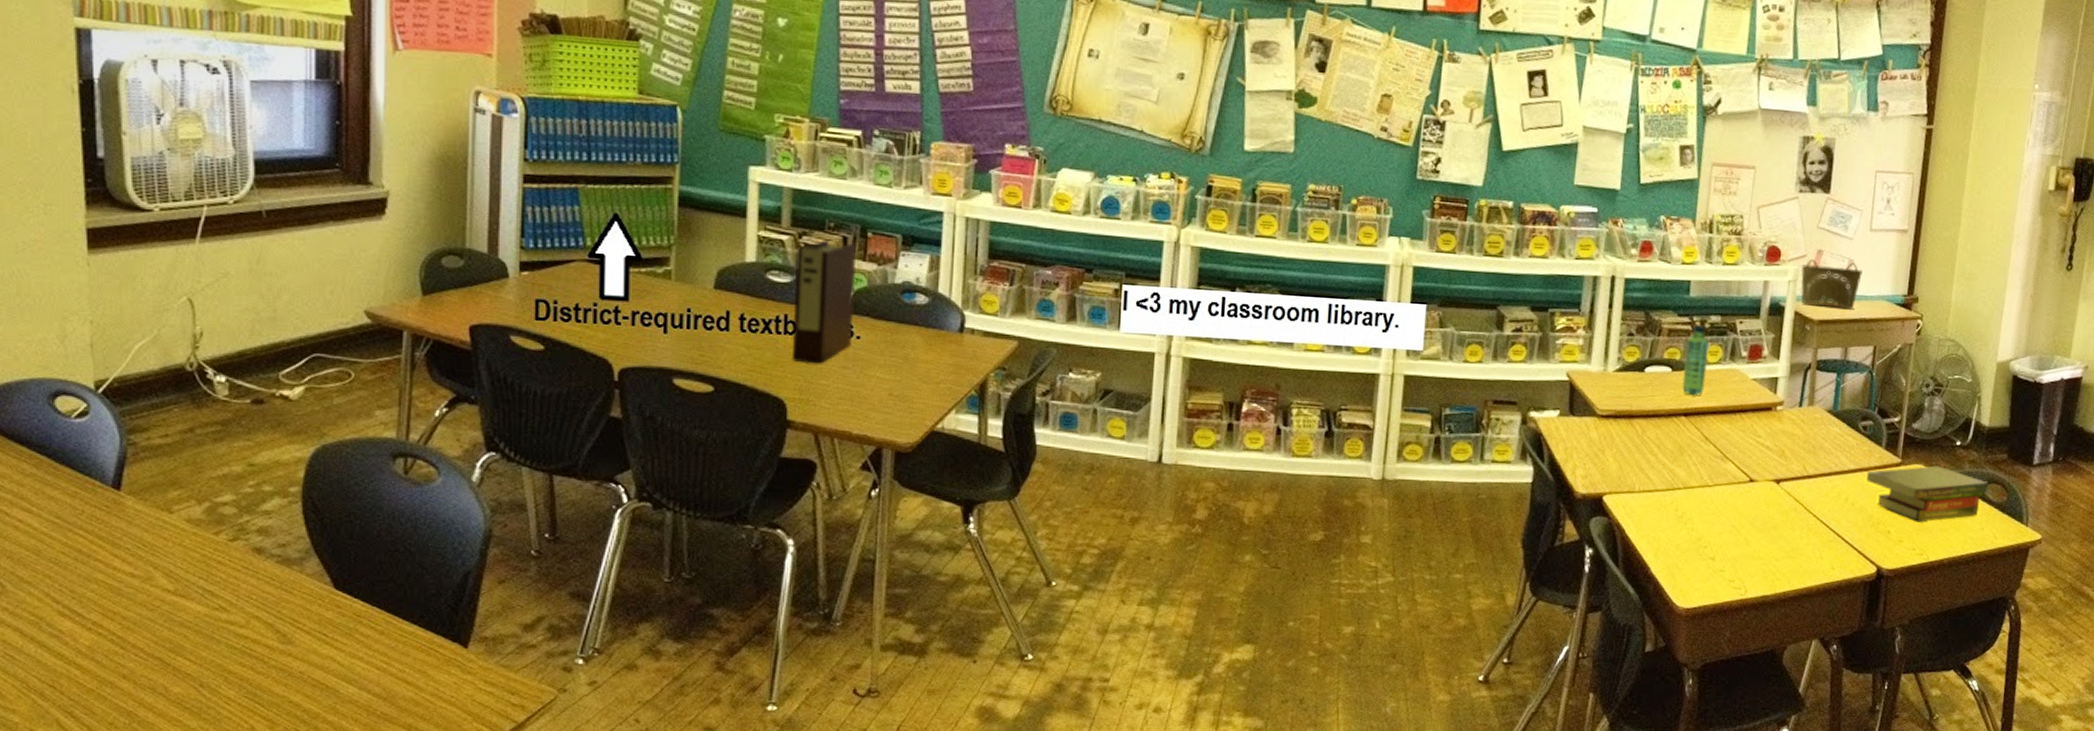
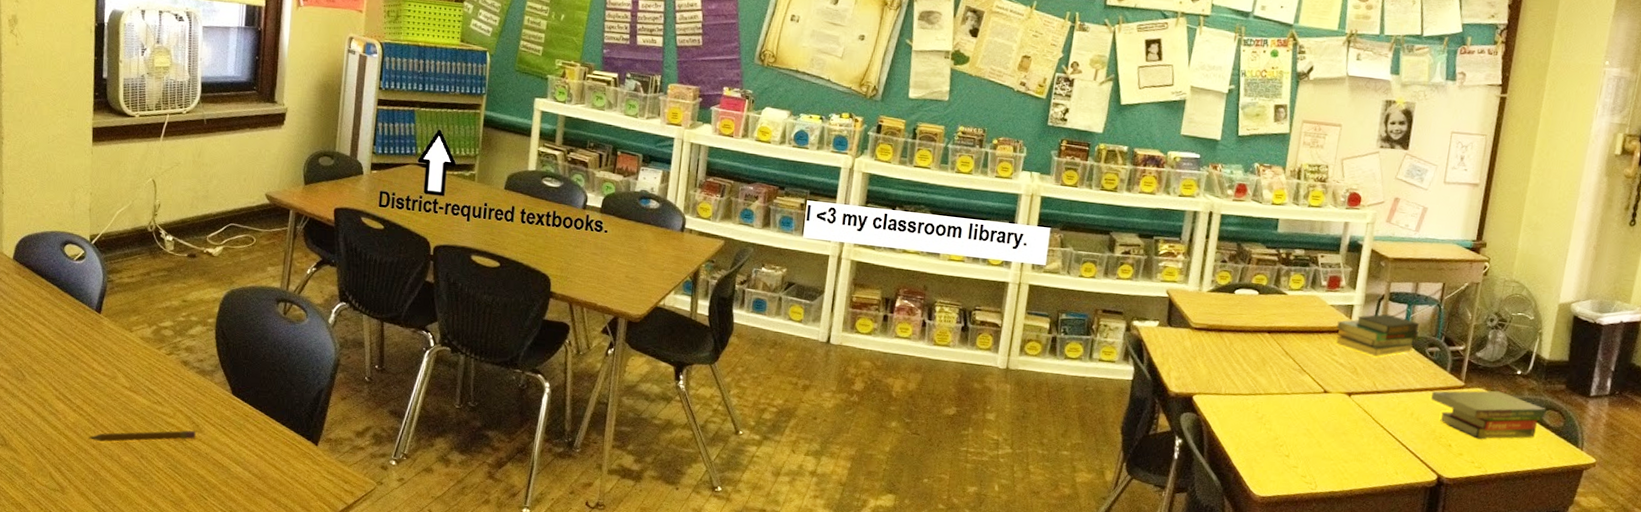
pencil: none [113,642,282,670] -> present [87,430,196,442]
binder: present [791,239,856,363] -> none [556,155,609,250]
water bottle: present [1682,325,1709,395] -> none [1267,256,1293,316]
books: none [1759,385,1850,436] -> present [1334,313,1419,357]
basket: present [1800,259,1863,310] -> none [1377,205,1436,250]

